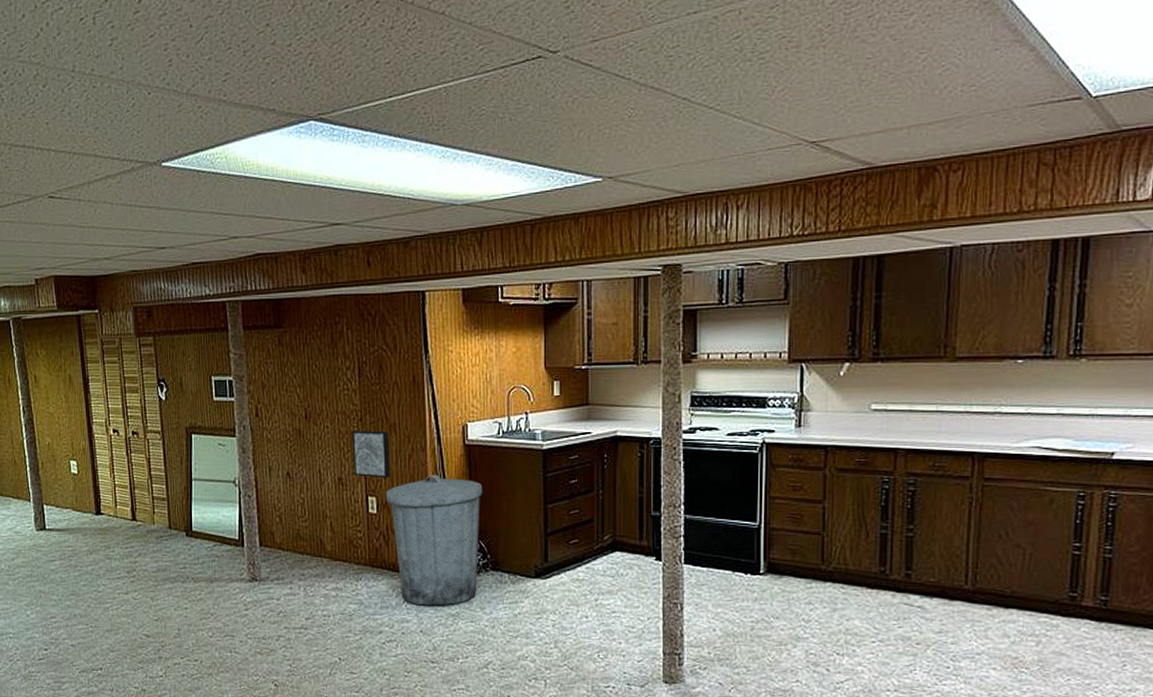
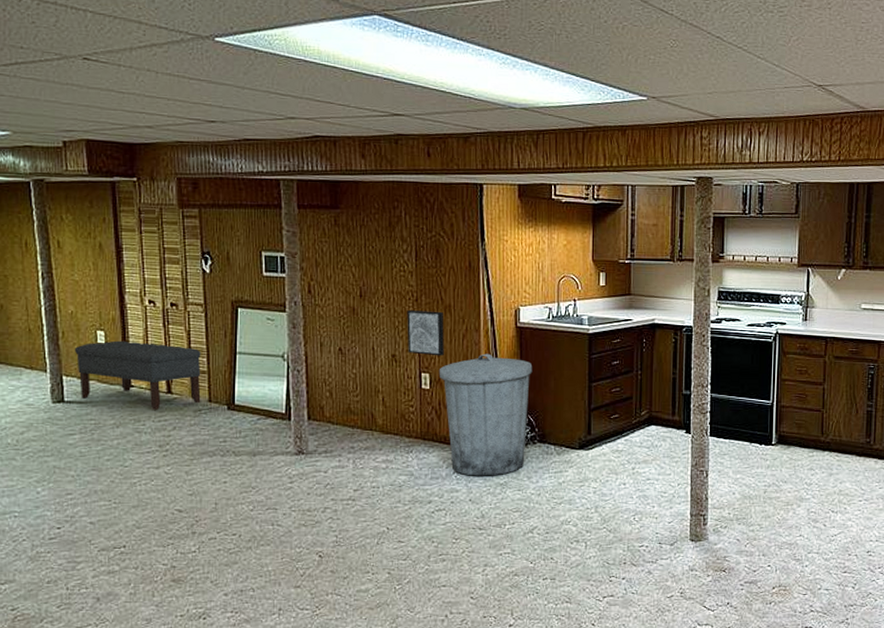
bench: none [53,470,162,537] -> present [75,340,201,410]

